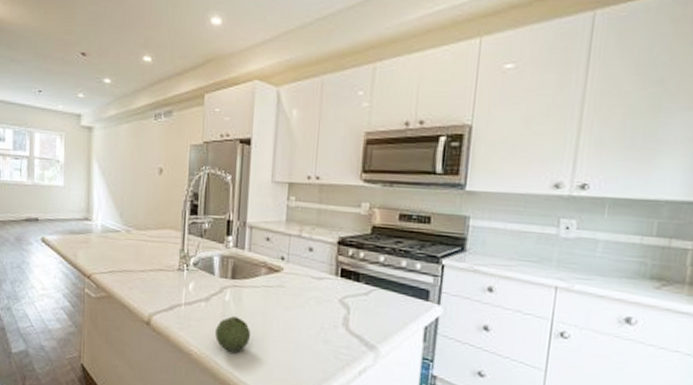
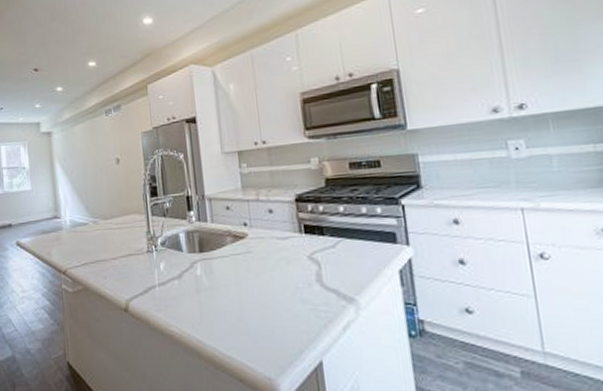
fruit: present [214,316,251,352] -> none [192,290,229,327]

